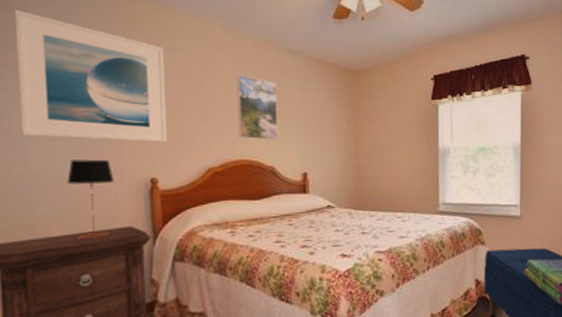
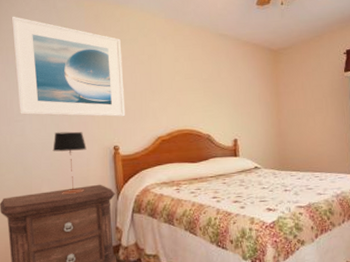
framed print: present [237,74,279,141] -> none [178,57,213,113]

